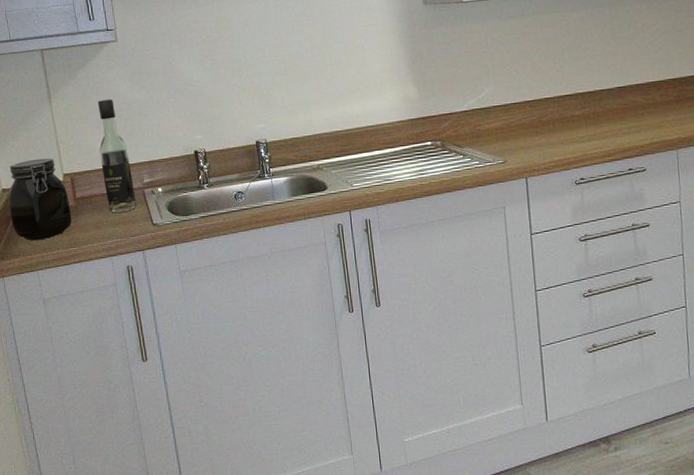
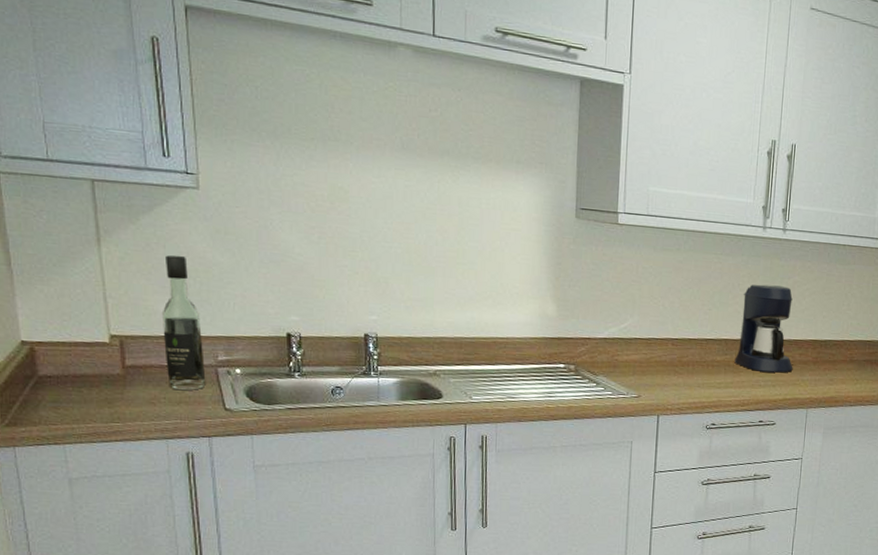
jar: present [8,158,72,241] -> none [29,311,116,409]
coffee maker: none [593,31,656,120] -> present [734,284,793,373]

